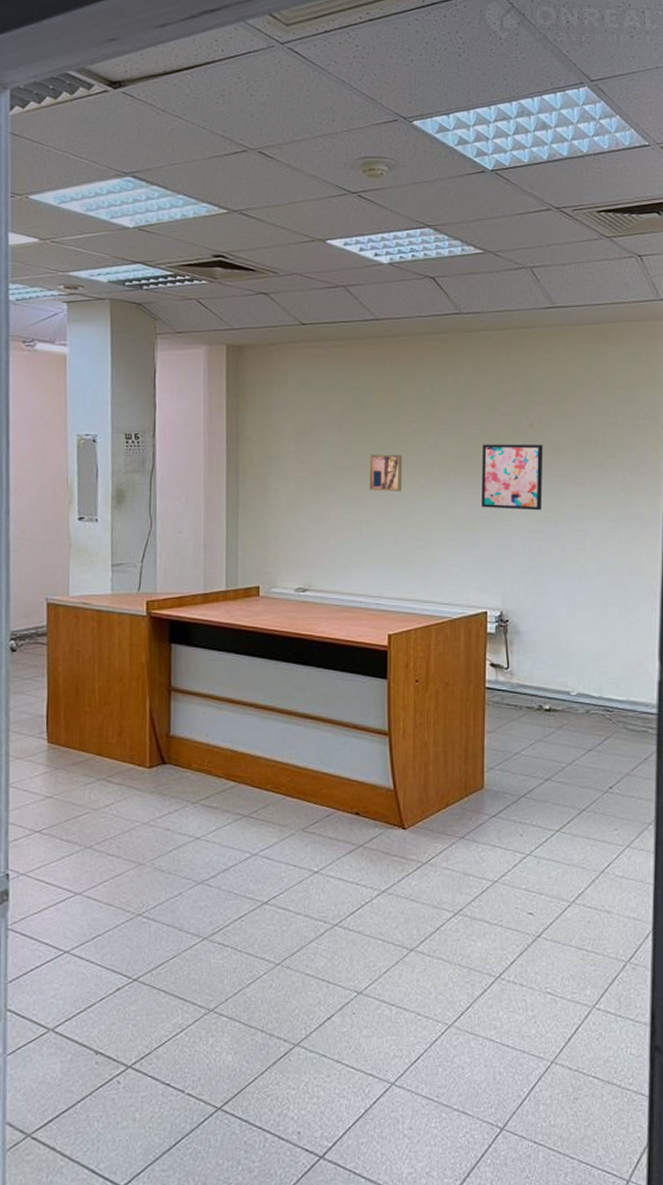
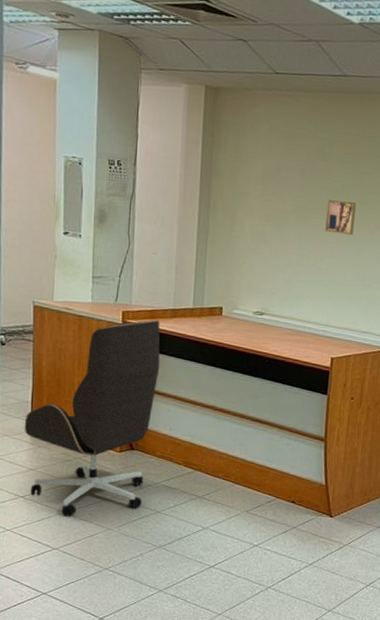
office chair: none [39,607,192,852] -> present [24,319,160,517]

